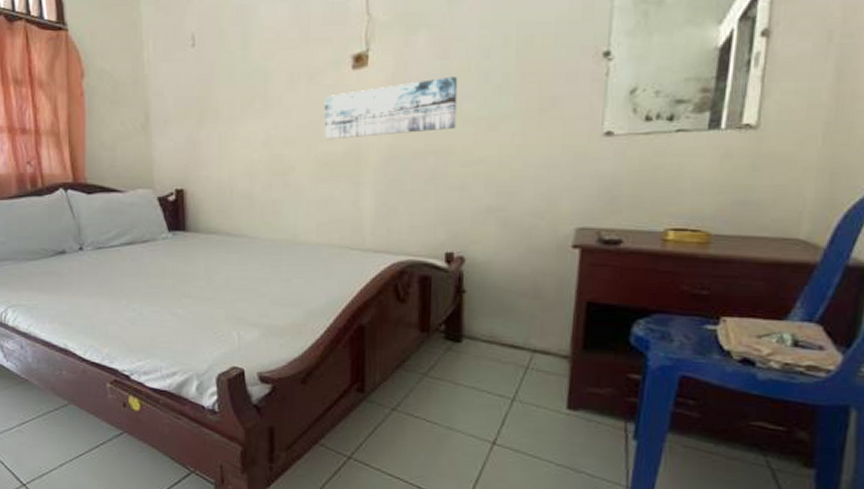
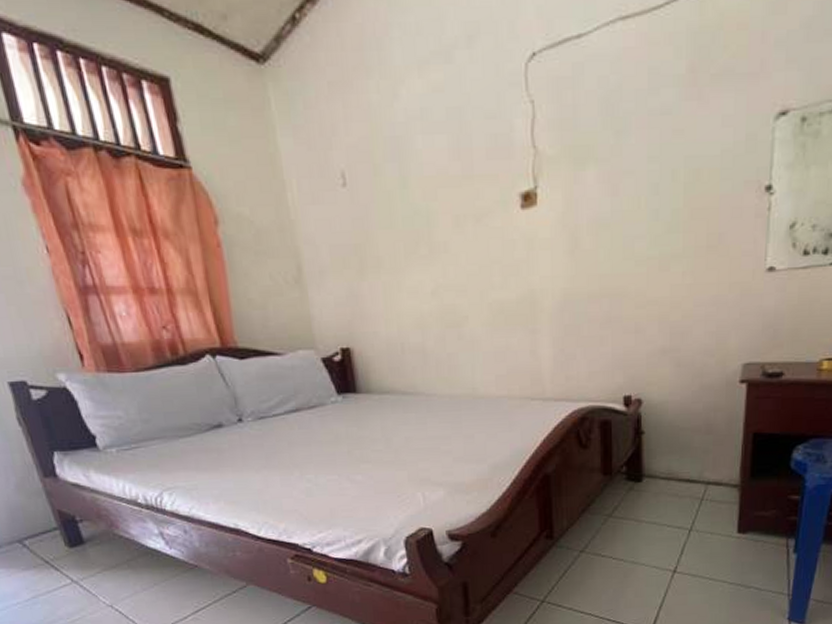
wall art: present [324,76,458,140] -> none [494,214,629,287]

